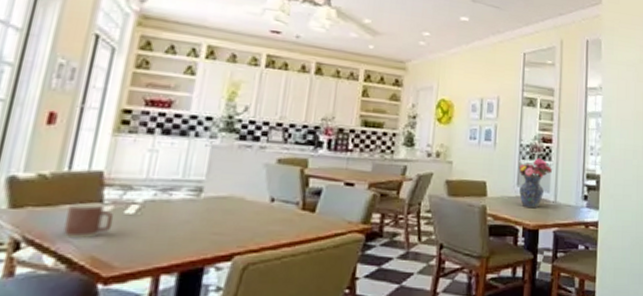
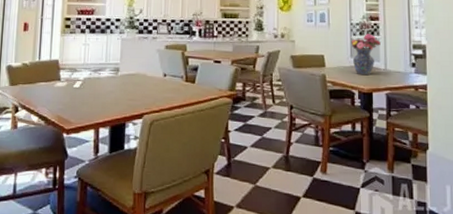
mug: present [64,202,114,238] -> none [41,80,68,104]

